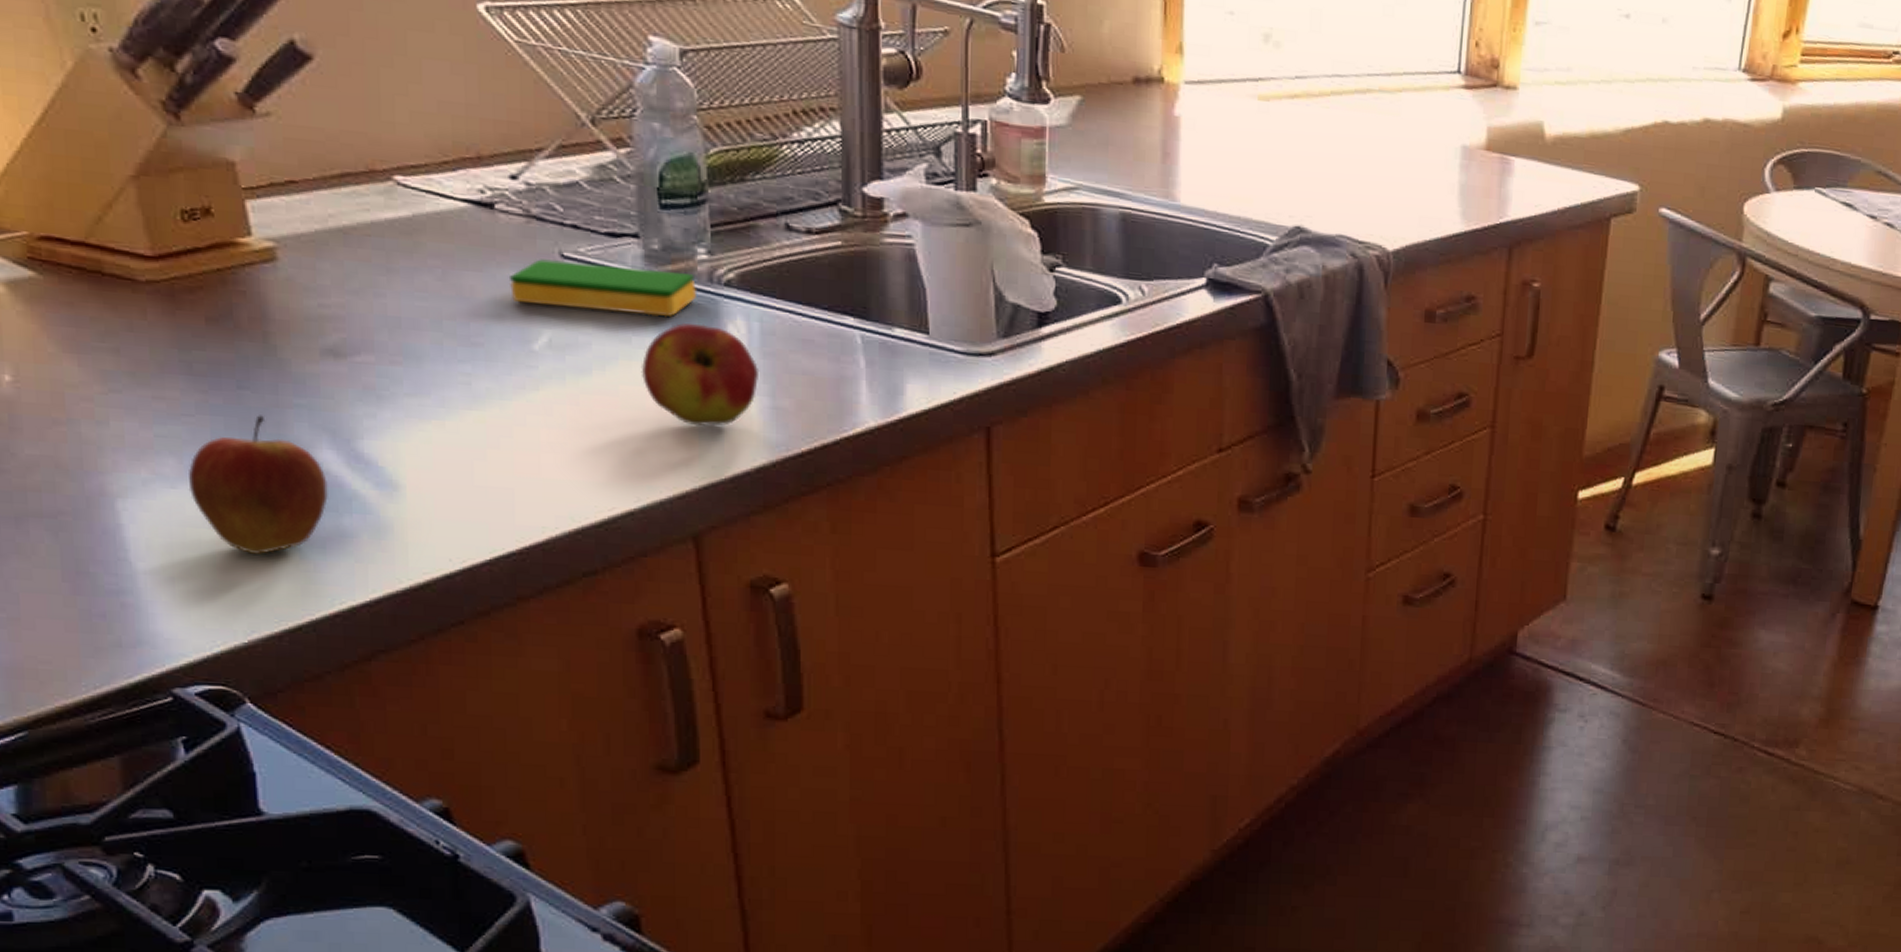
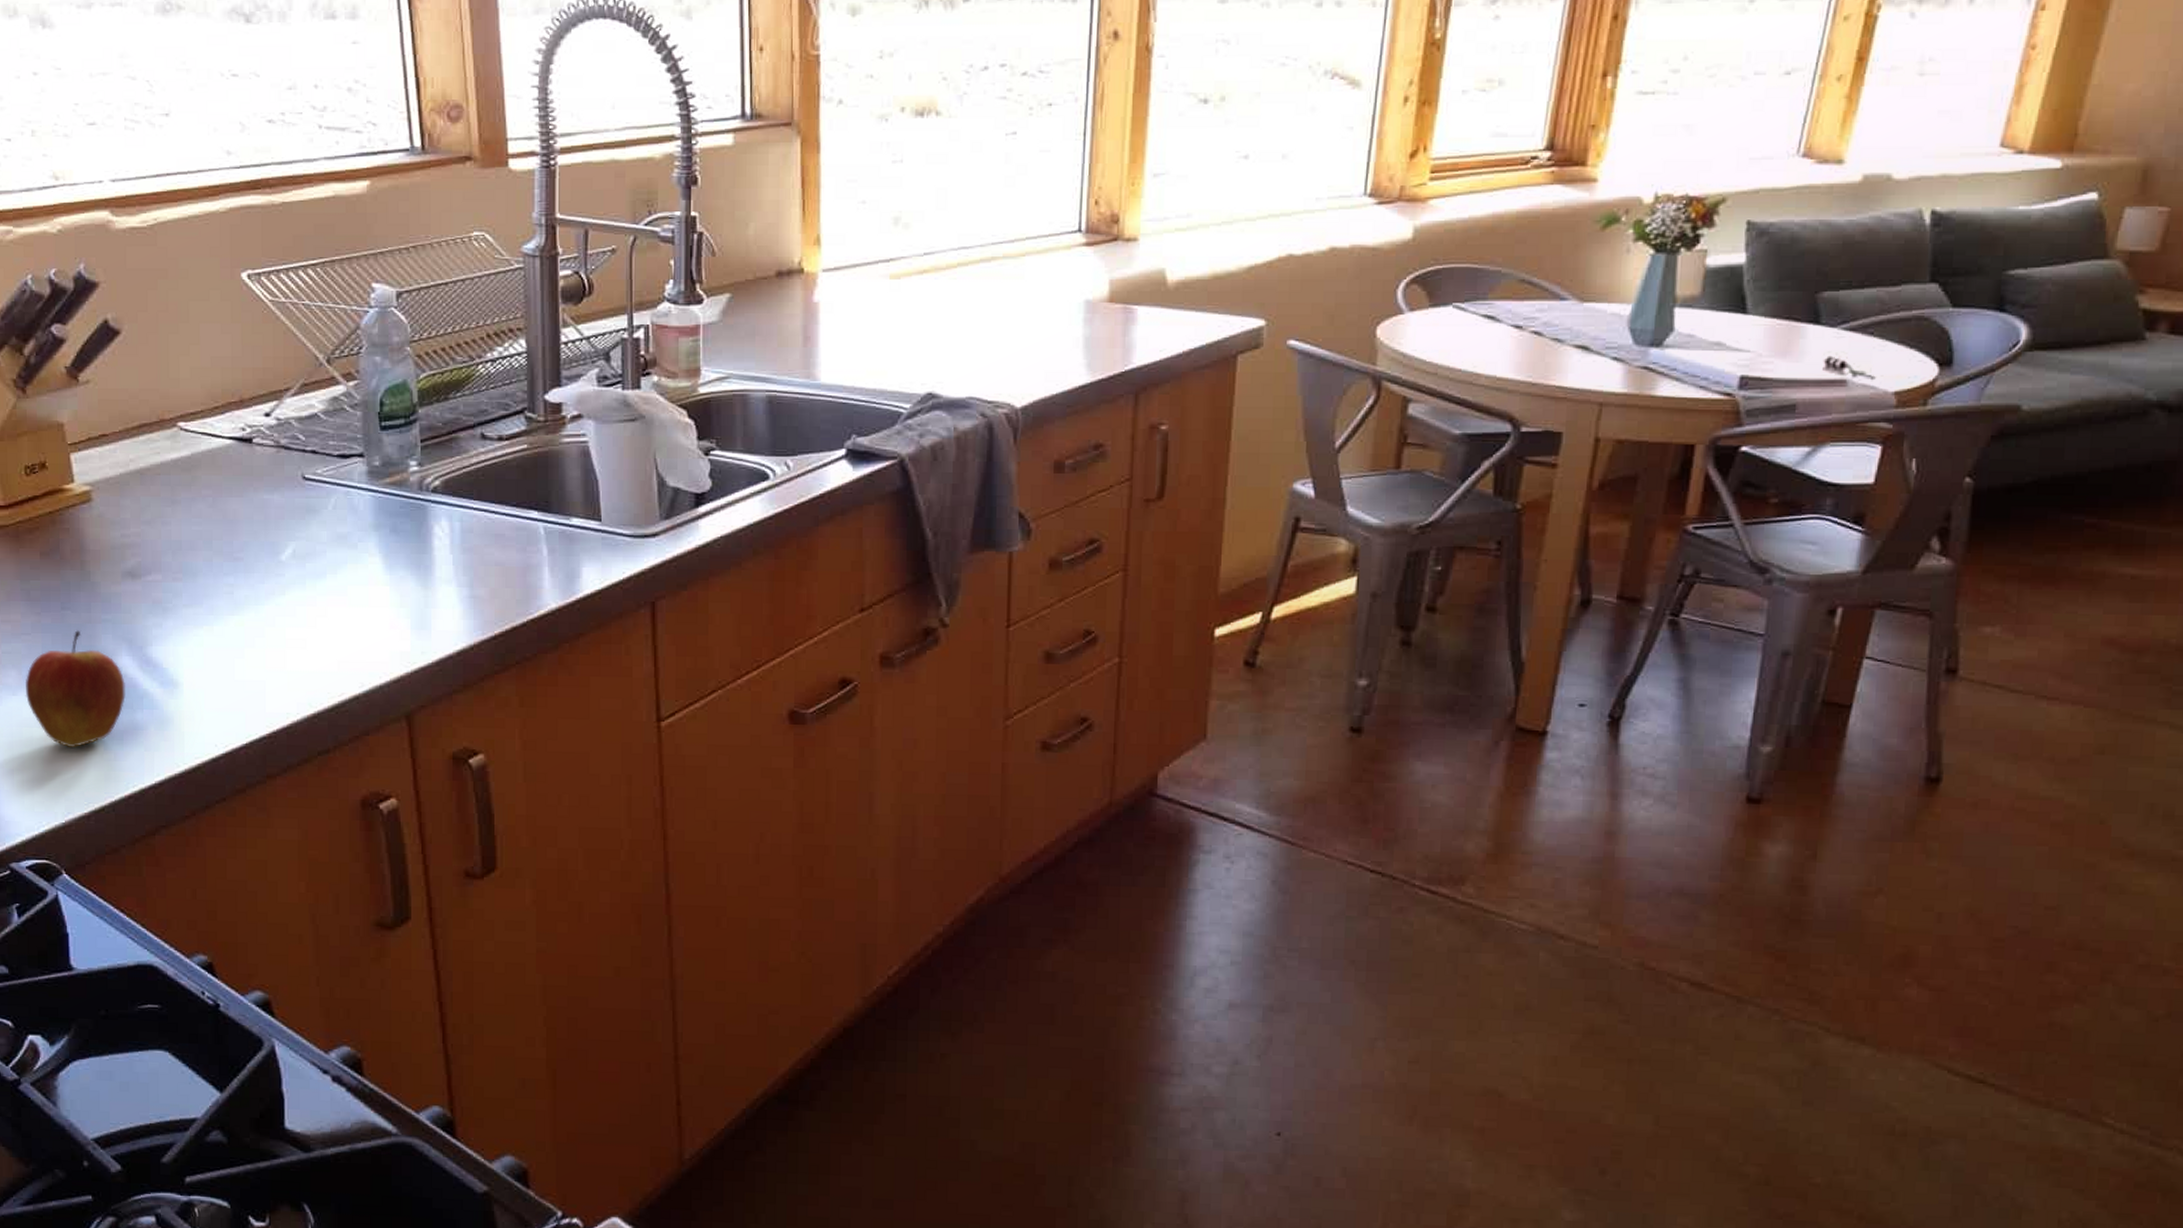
dish sponge: present [508,259,696,317] -> none [263,482,409,524]
apple: present [640,323,760,426] -> none [364,527,460,616]

